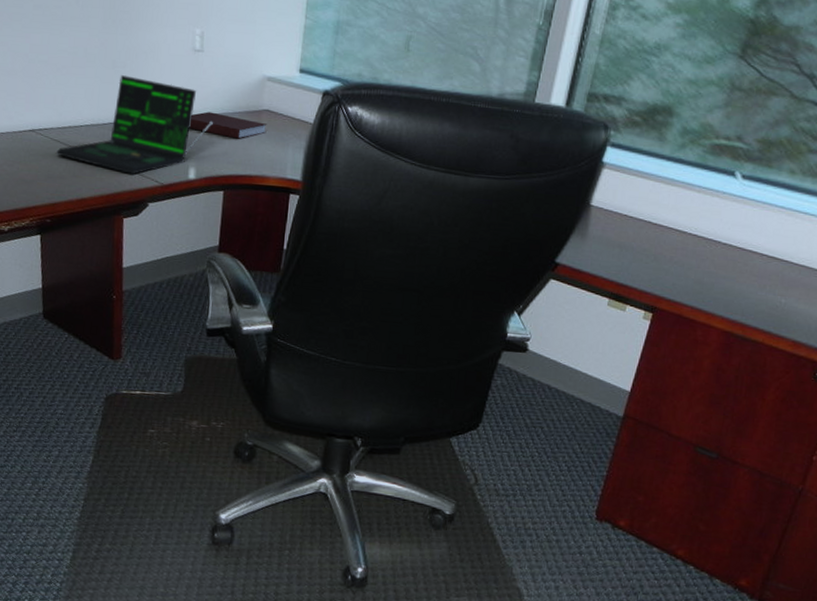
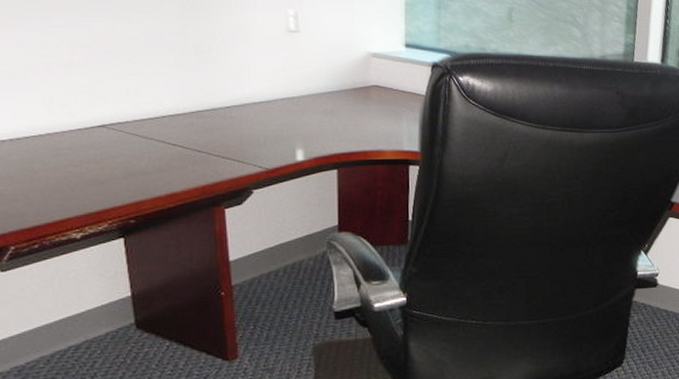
laptop: present [55,75,213,175] -> none [134,61,318,163]
notebook: present [189,111,267,139] -> none [291,91,377,116]

